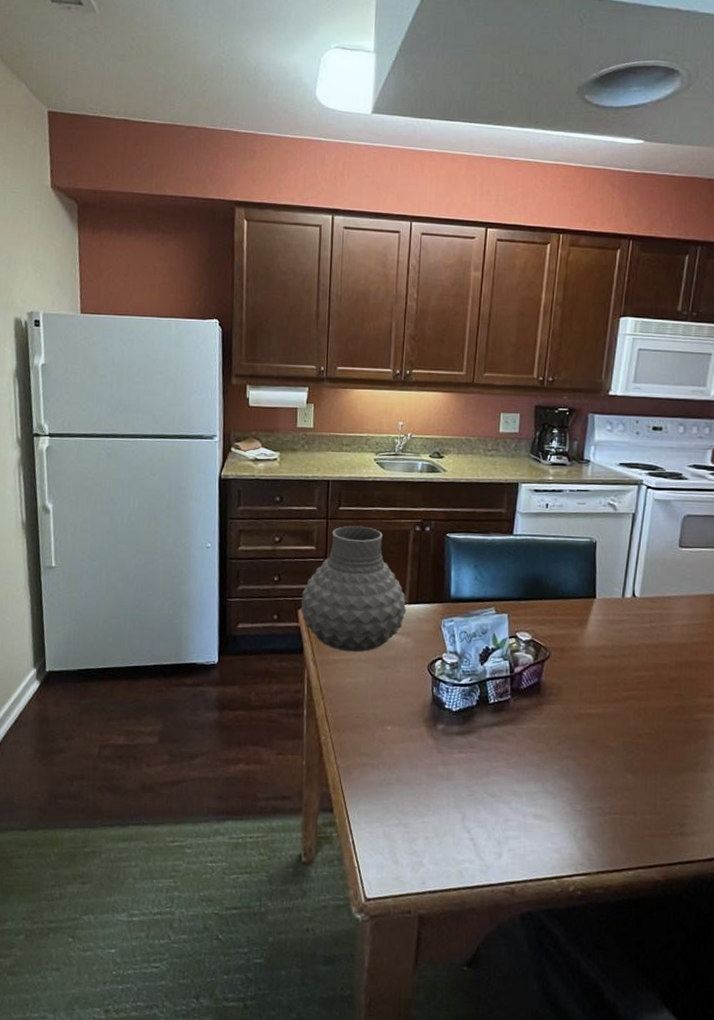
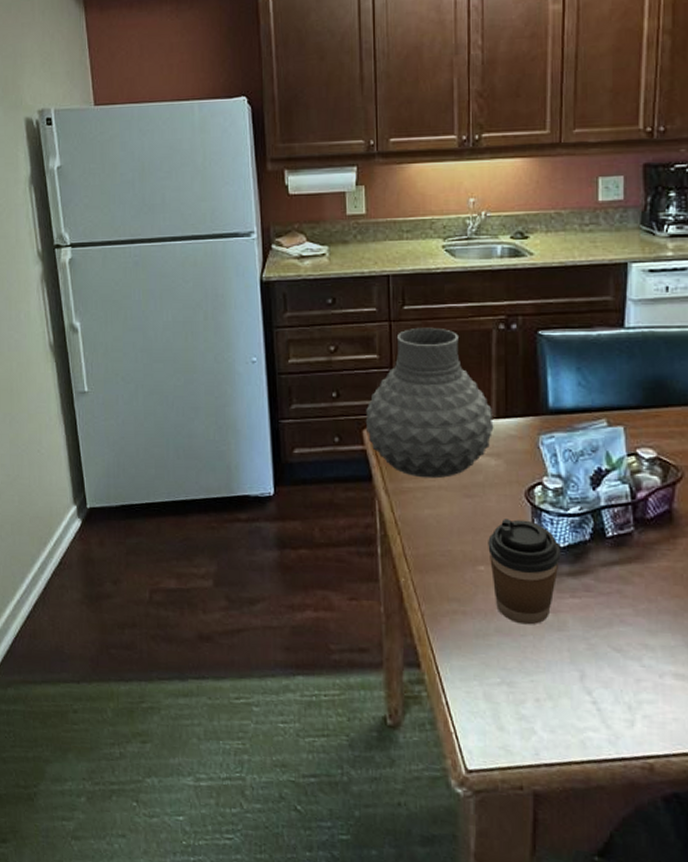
coffee cup: none [395,687,453,776] -> present [488,519,561,625]

